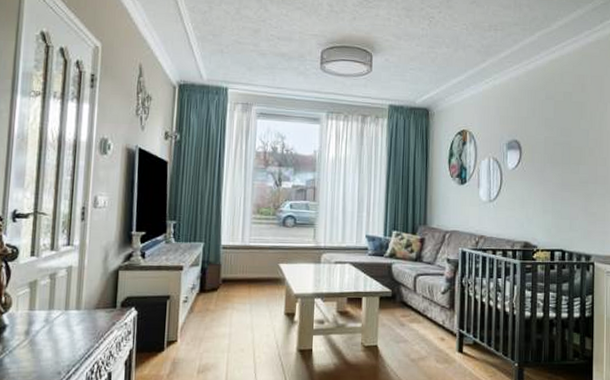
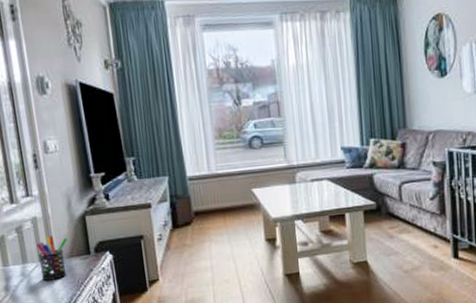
pen holder: none [64,285,97,329] -> present [36,236,67,281]

